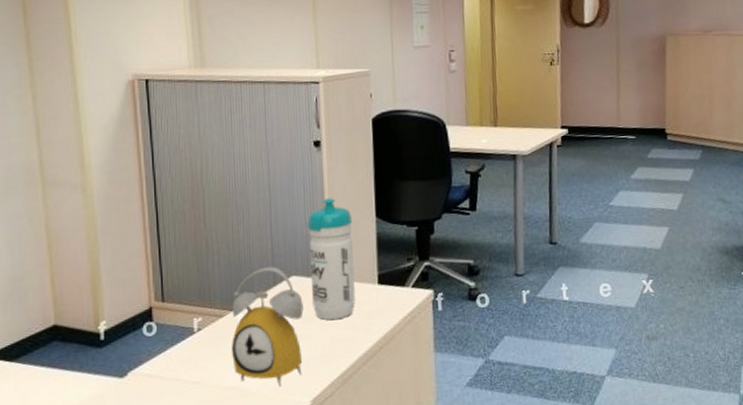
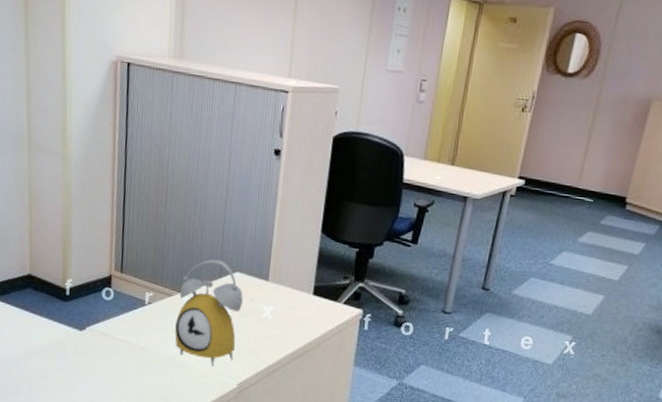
water bottle: present [308,198,355,320] -> none [251,206,299,319]

